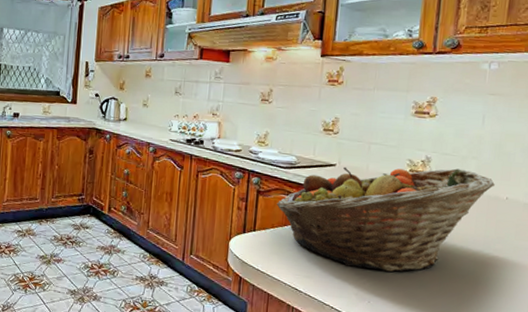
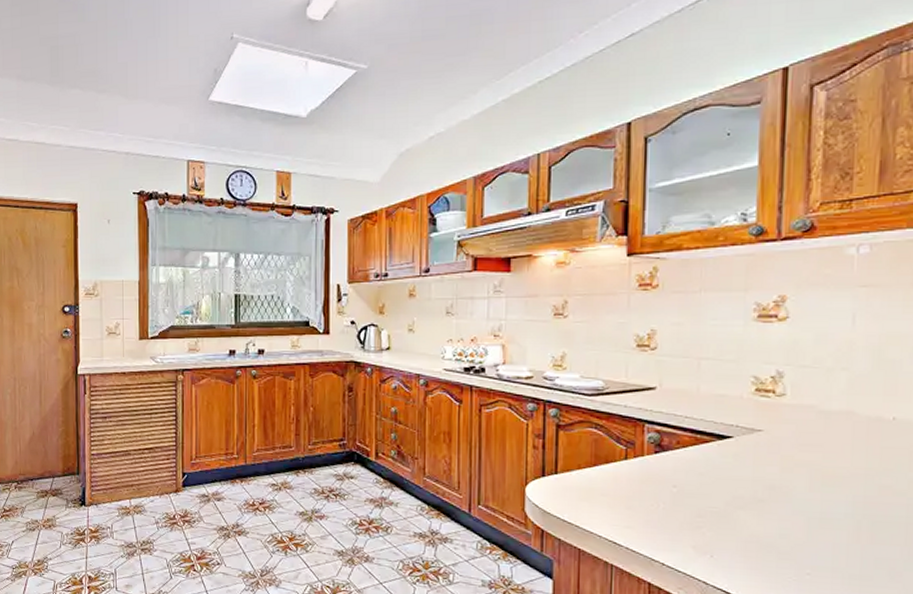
fruit basket: present [276,166,495,272] -> none [582,384,875,518]

